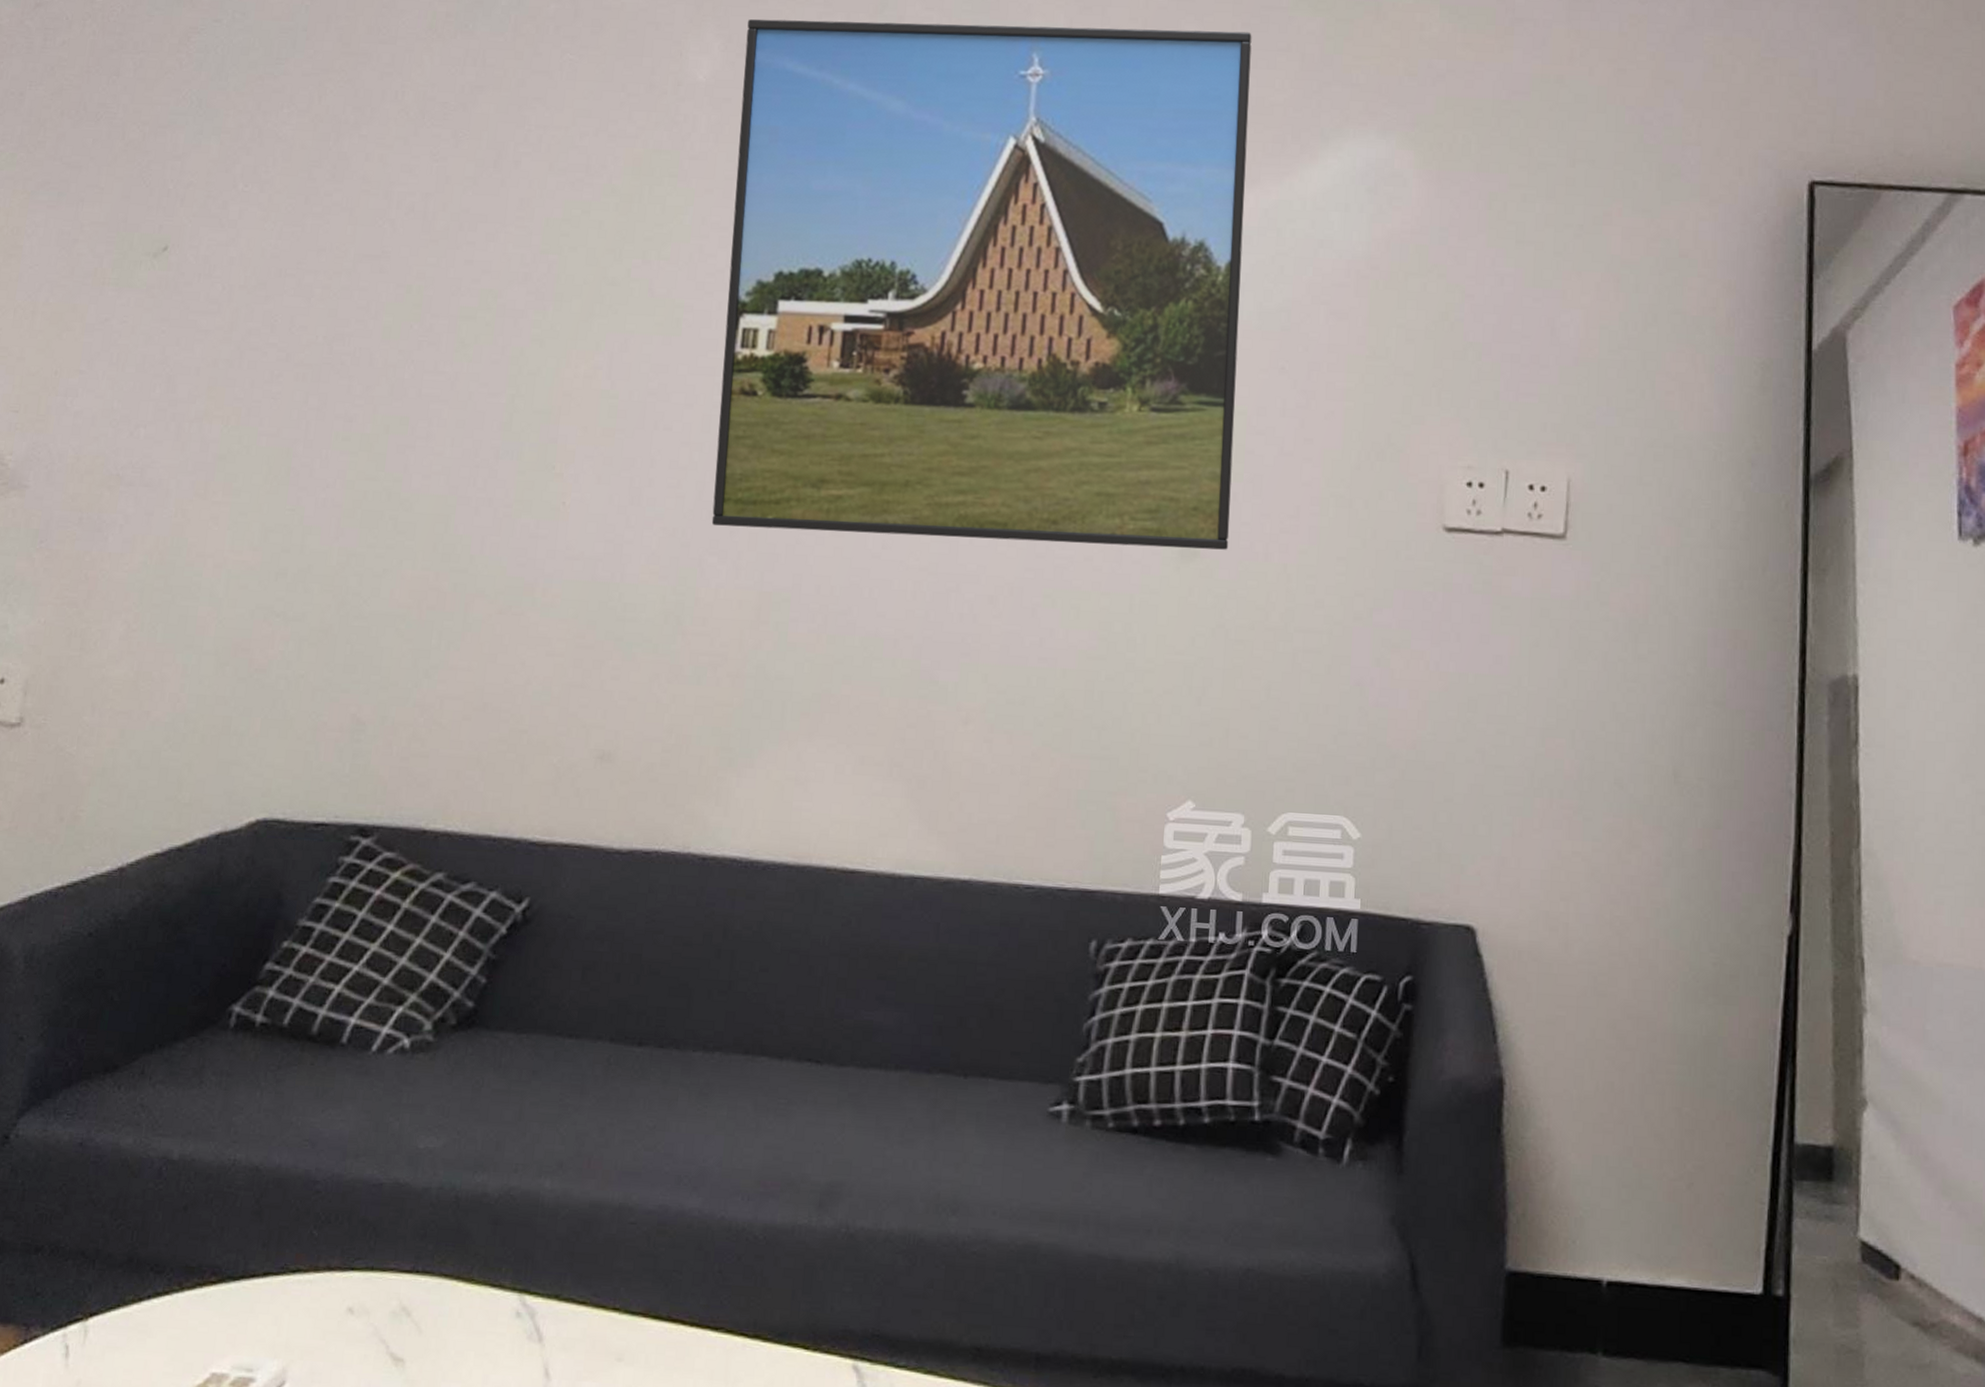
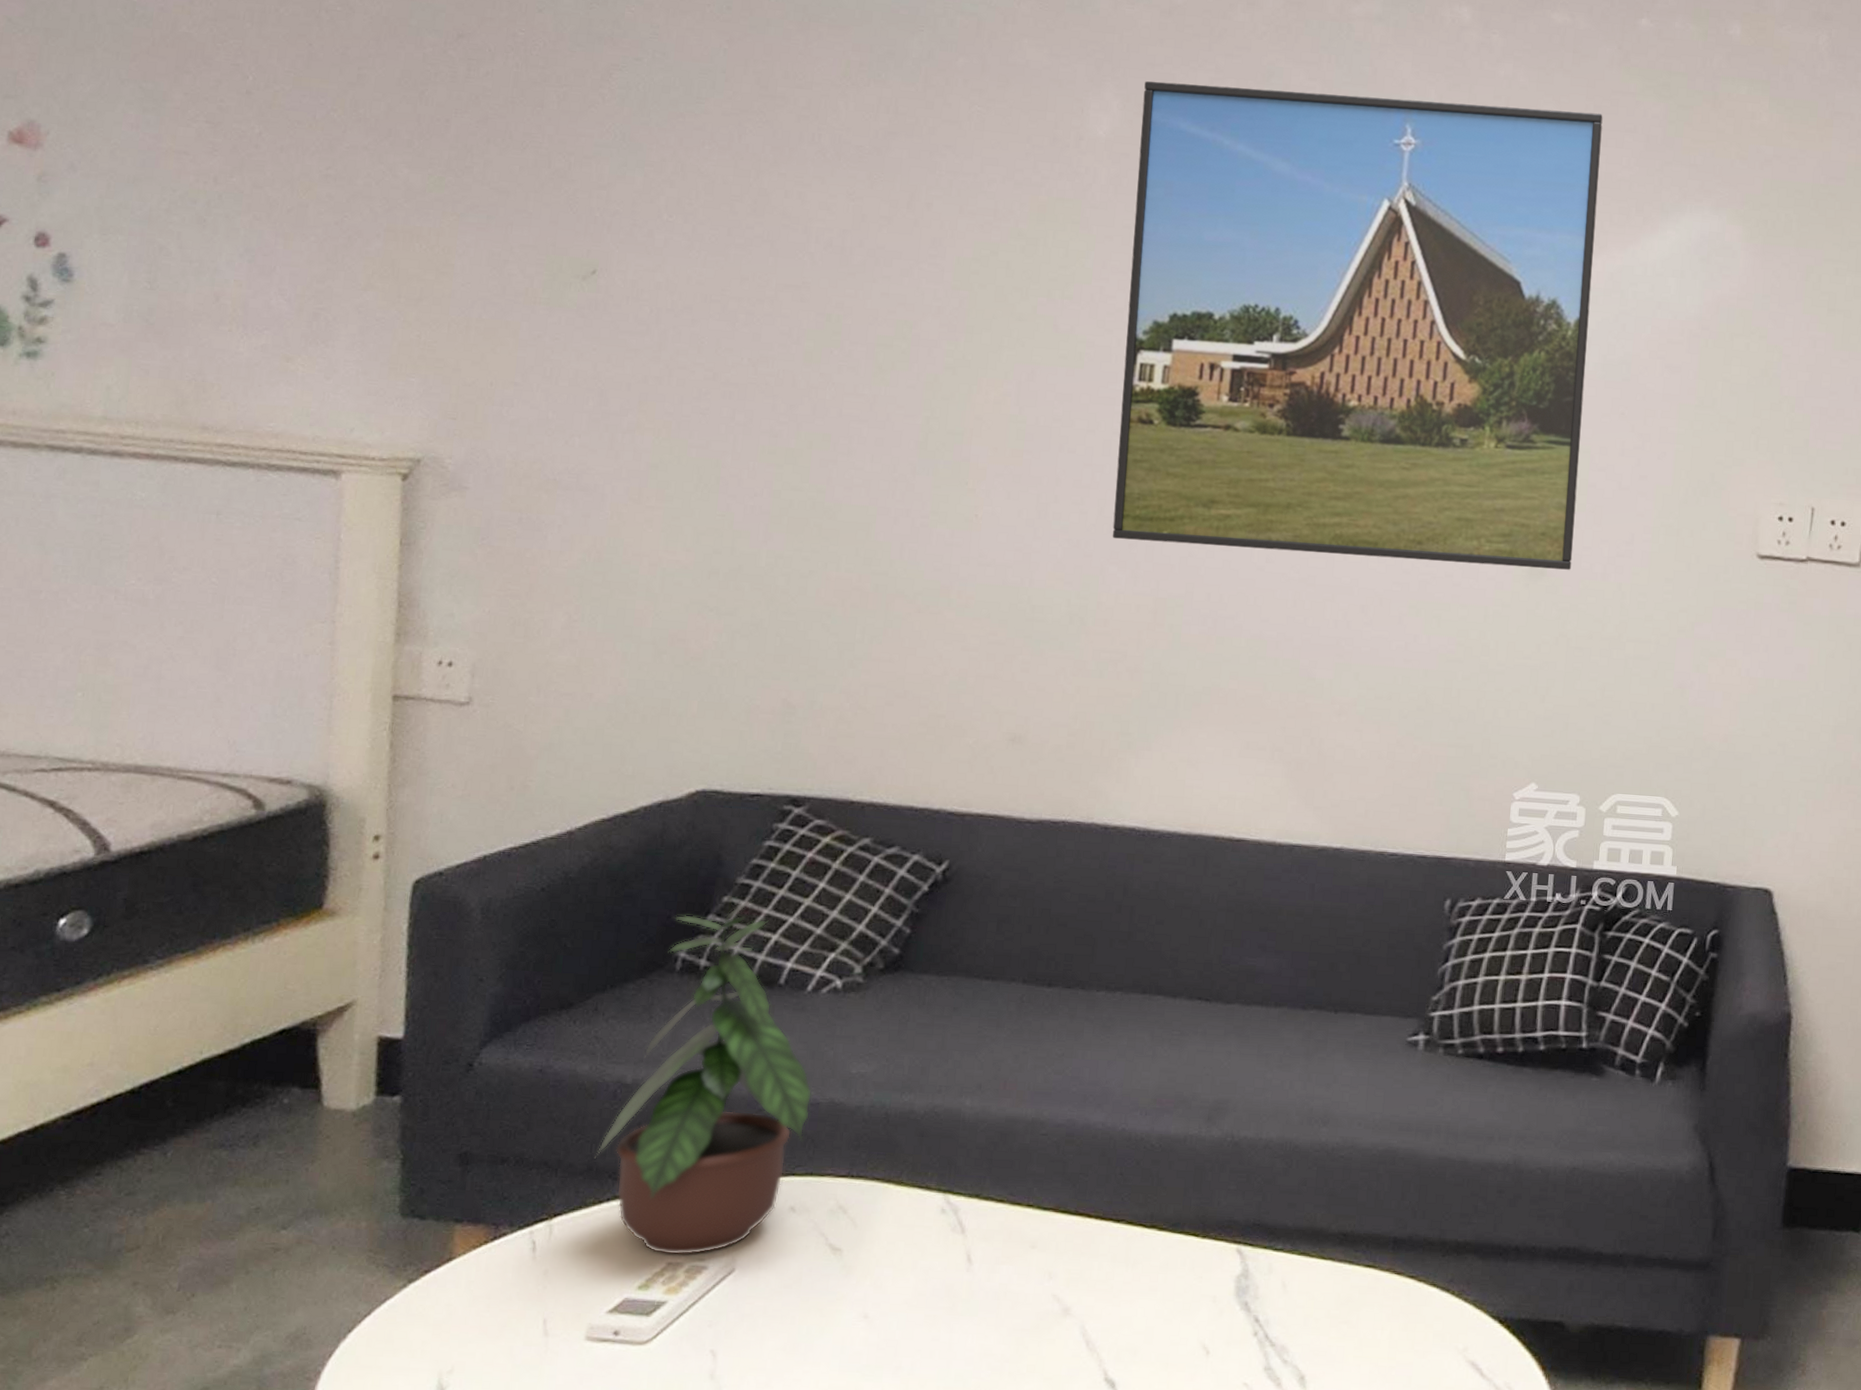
potted plant: none [136,945,375,1365] -> present [595,900,813,1256]

